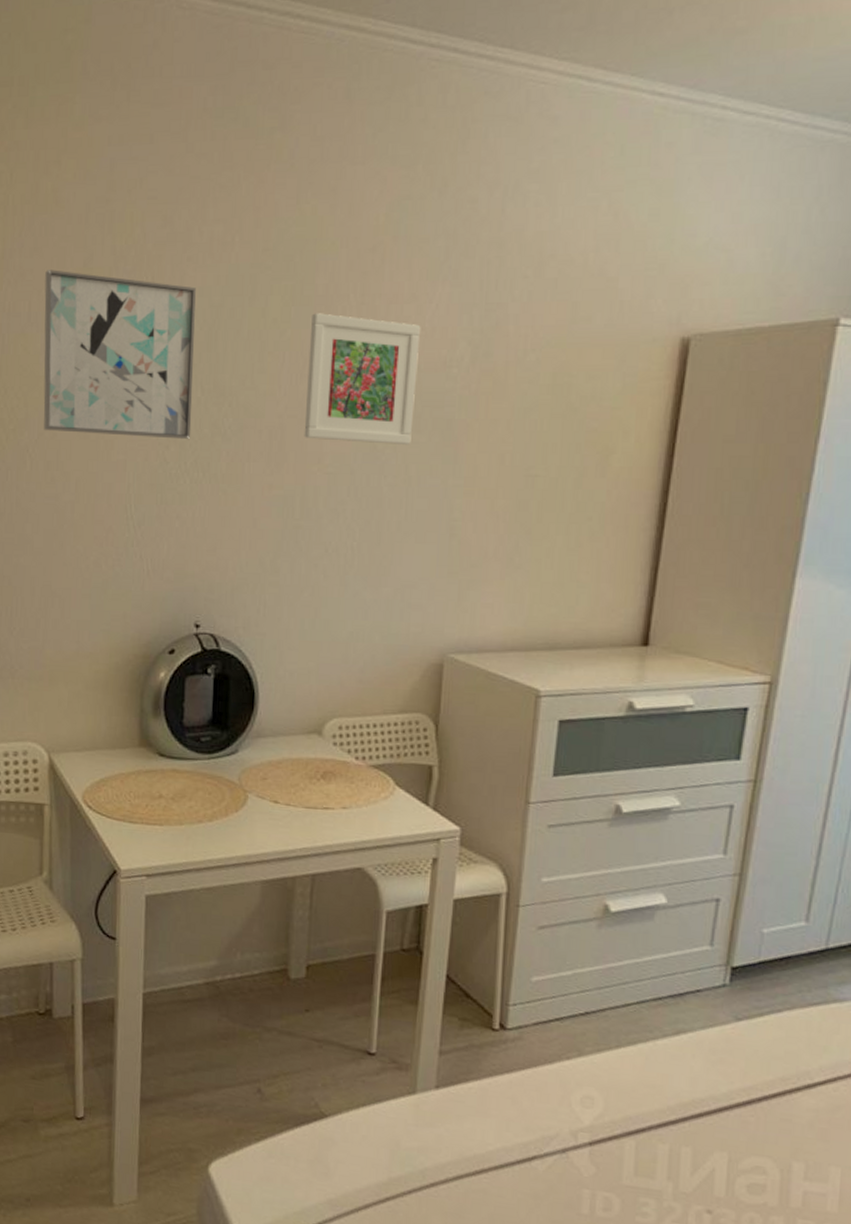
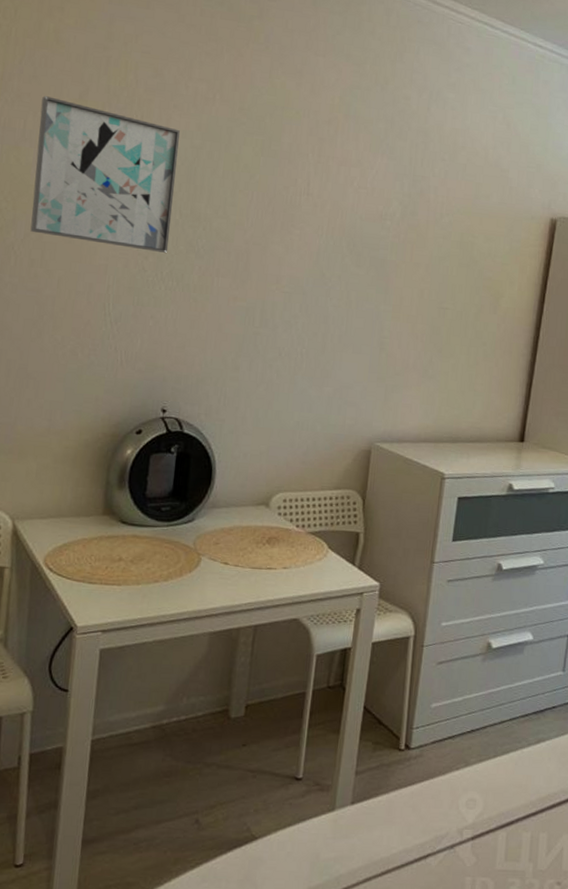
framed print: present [304,313,421,444] -> none [266,164,364,275]

